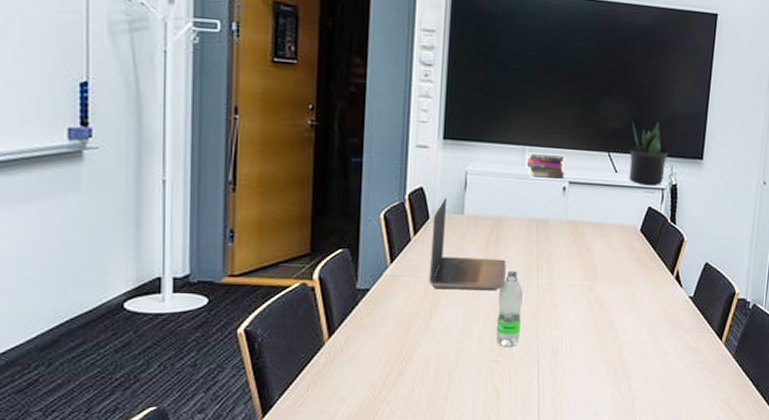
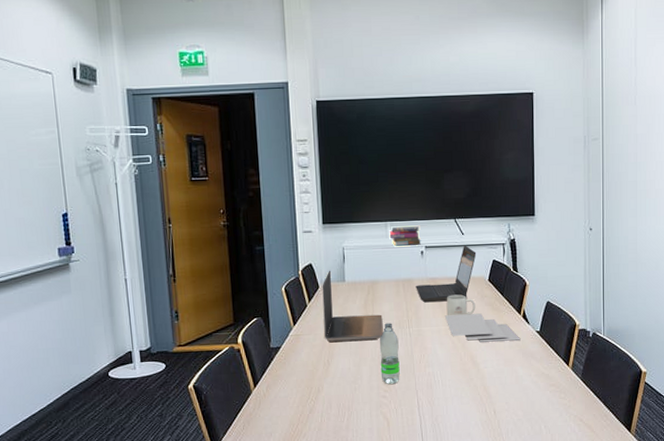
laptop computer: none [551,185,630,252] -> present [416,245,477,303]
papers: none [582,268,670,306] -> present [444,313,521,342]
mug: none [585,243,622,270] -> present [446,294,476,316]
planter: present [629,121,668,186] -> none [471,189,504,243]

